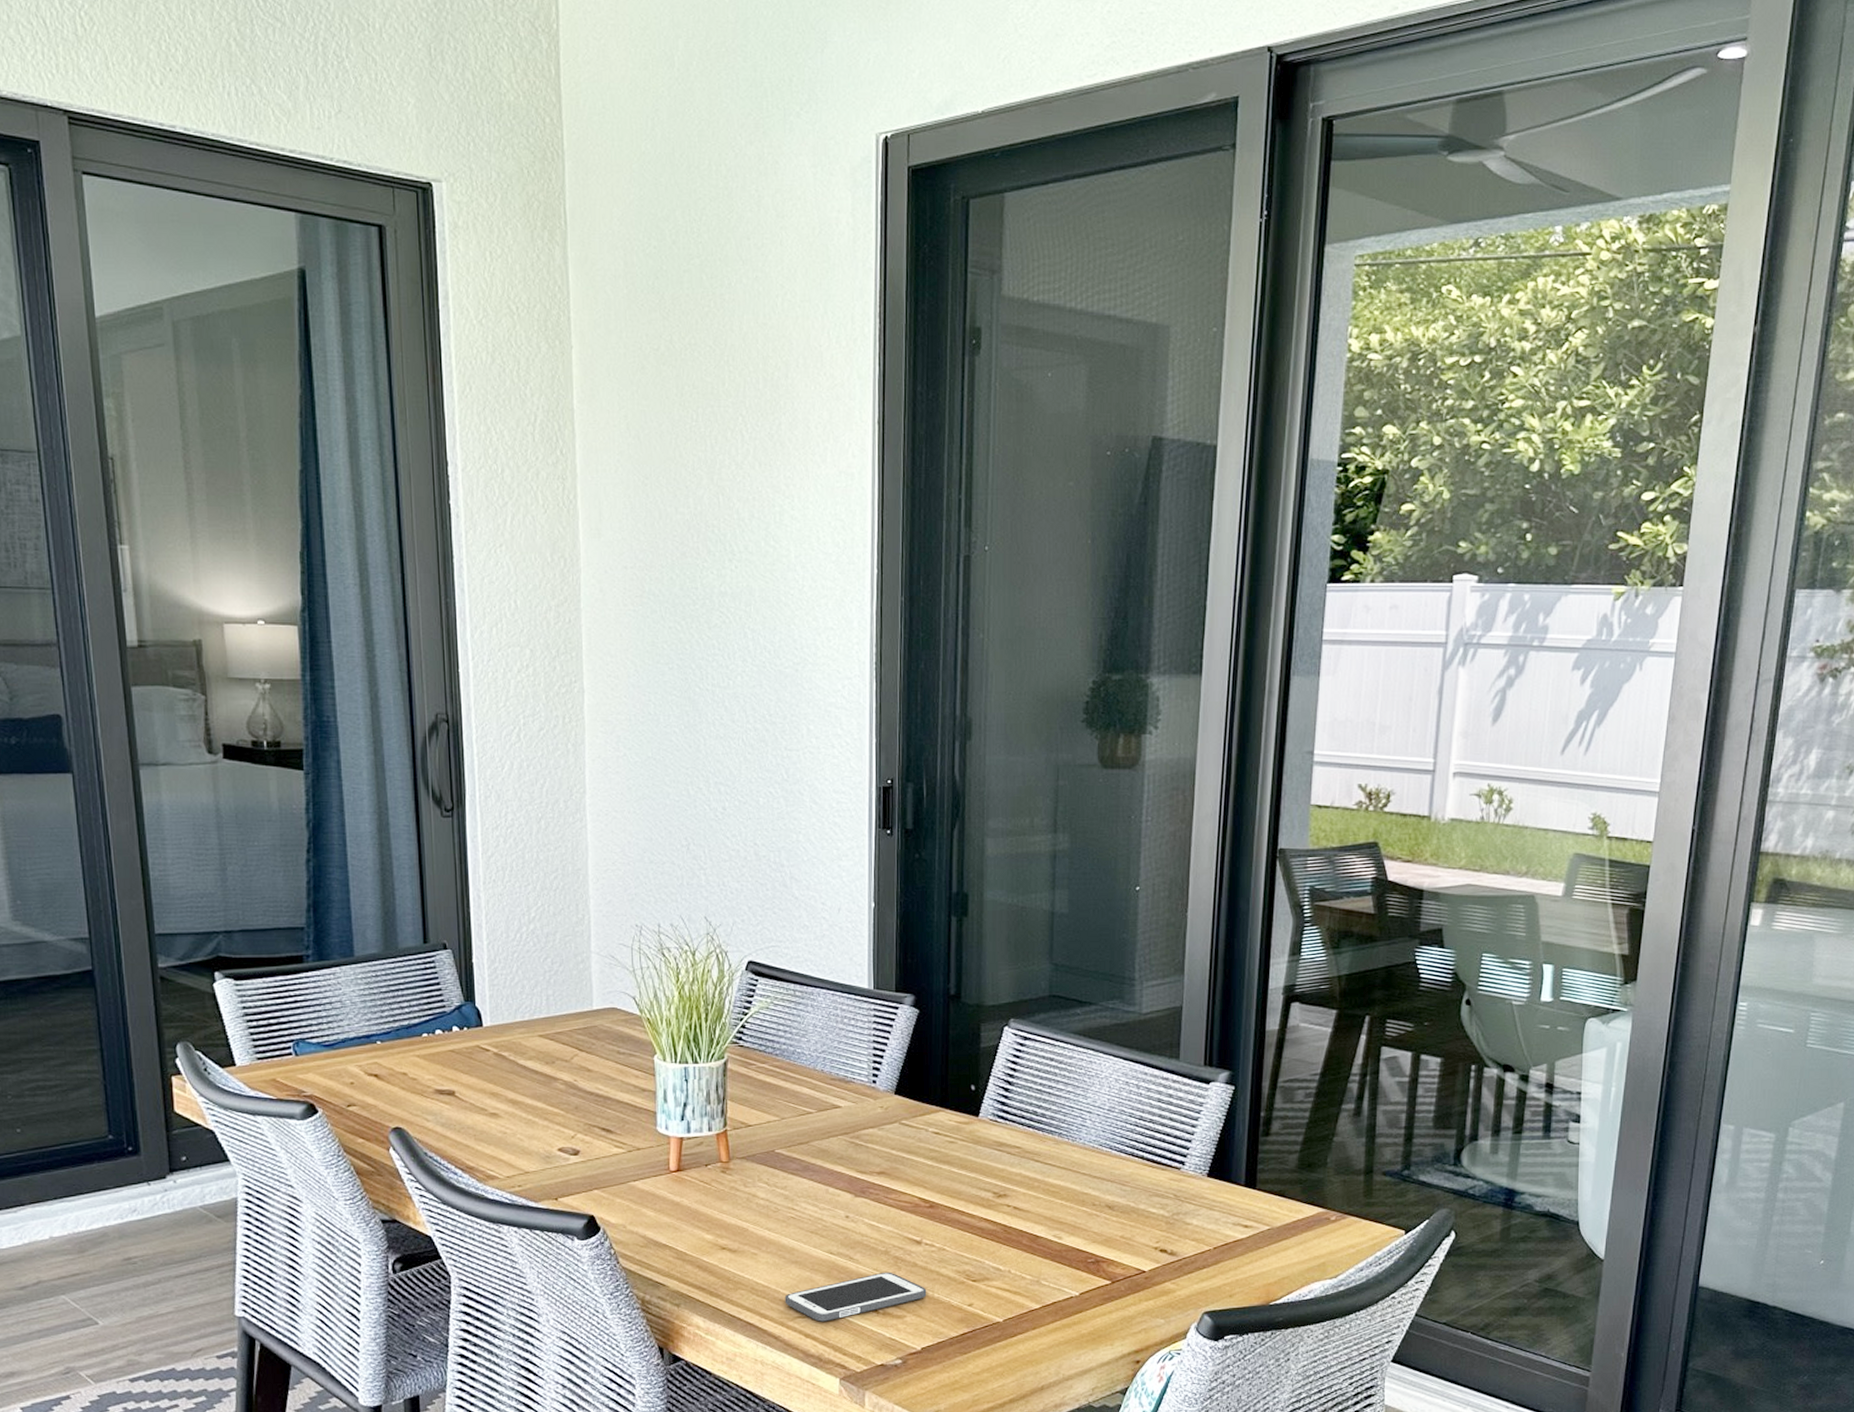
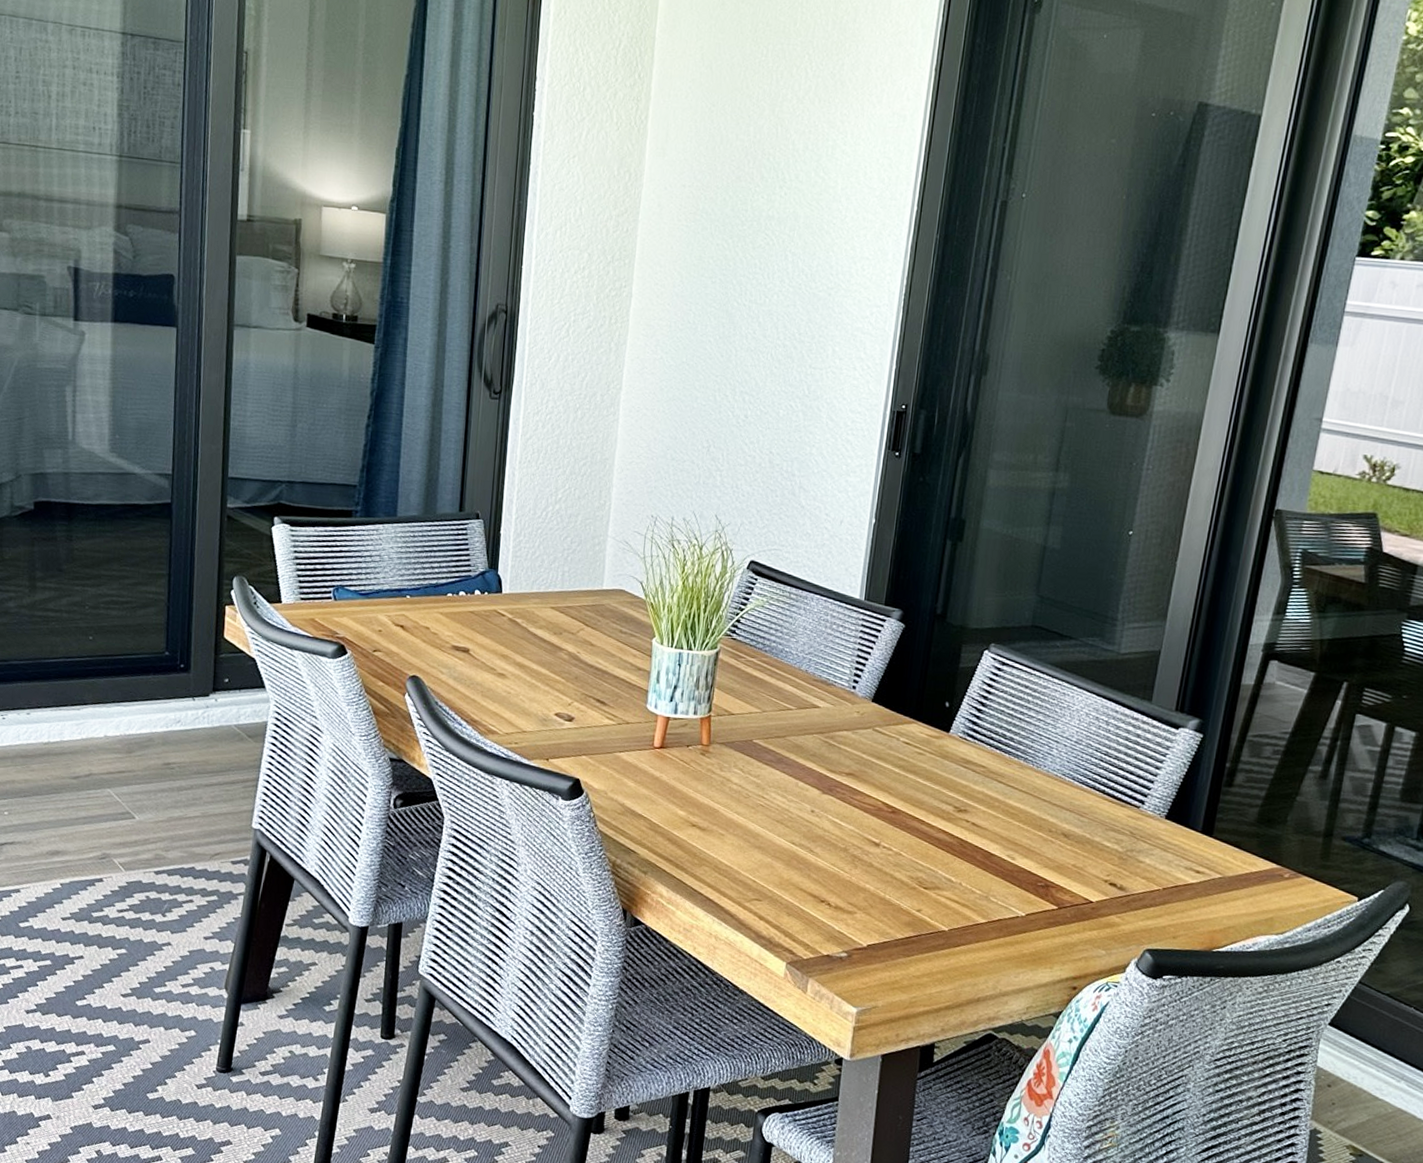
cell phone: present [784,1272,927,1322] -> none [744,868,879,907]

